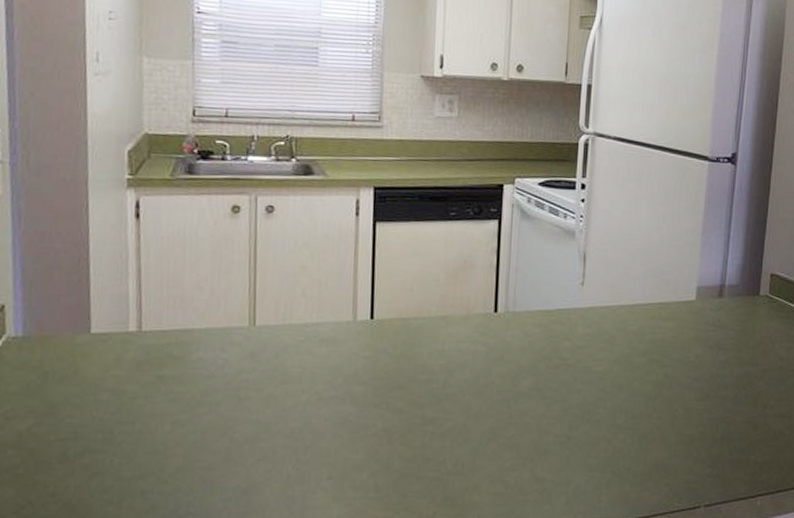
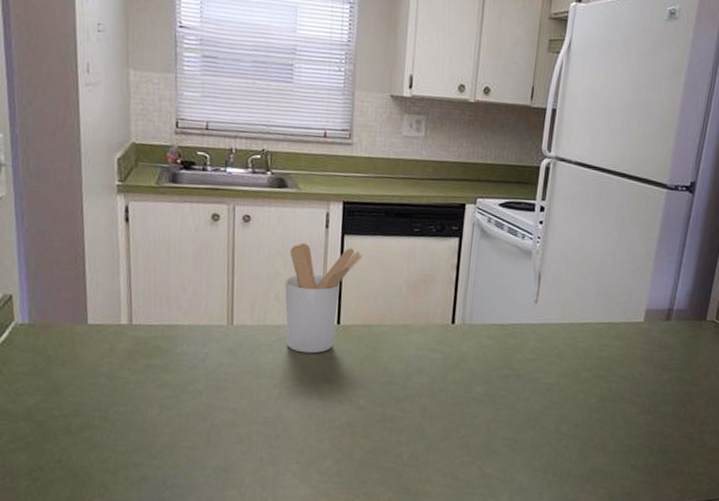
utensil holder: none [312,232,397,353] -> present [284,242,363,354]

